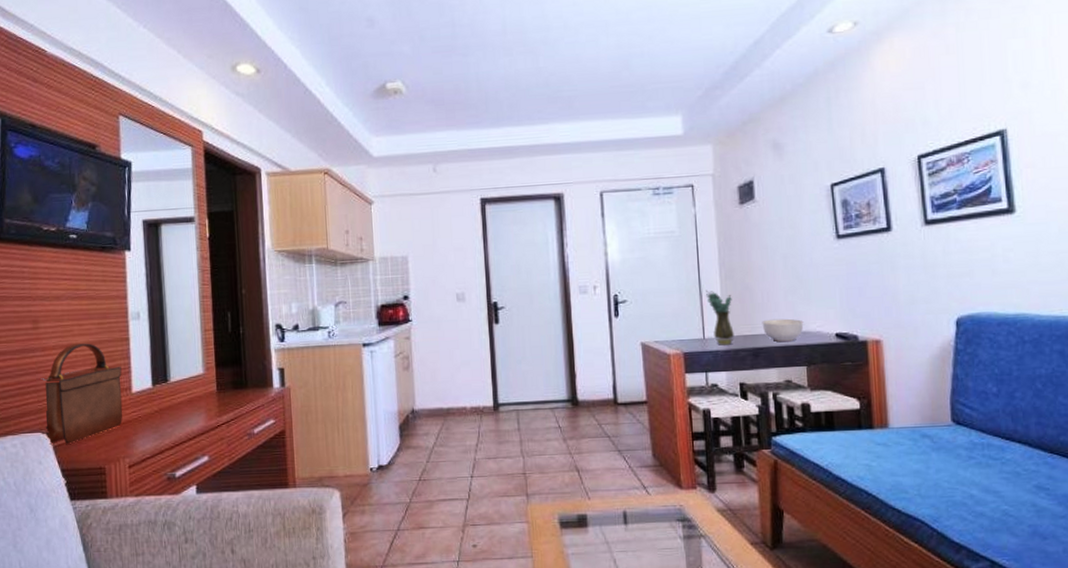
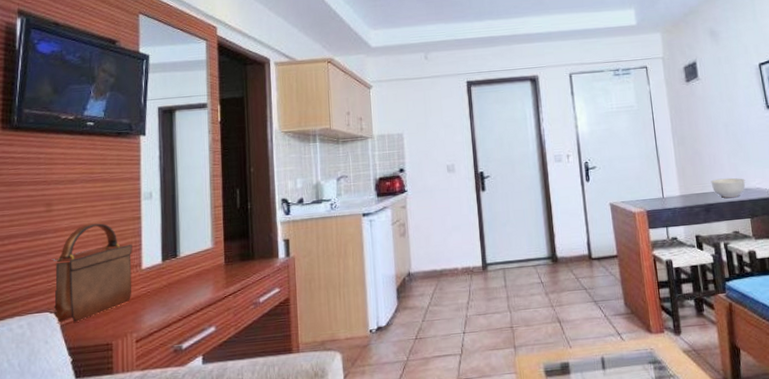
vase: present [706,290,734,347] -> none [662,155,689,204]

